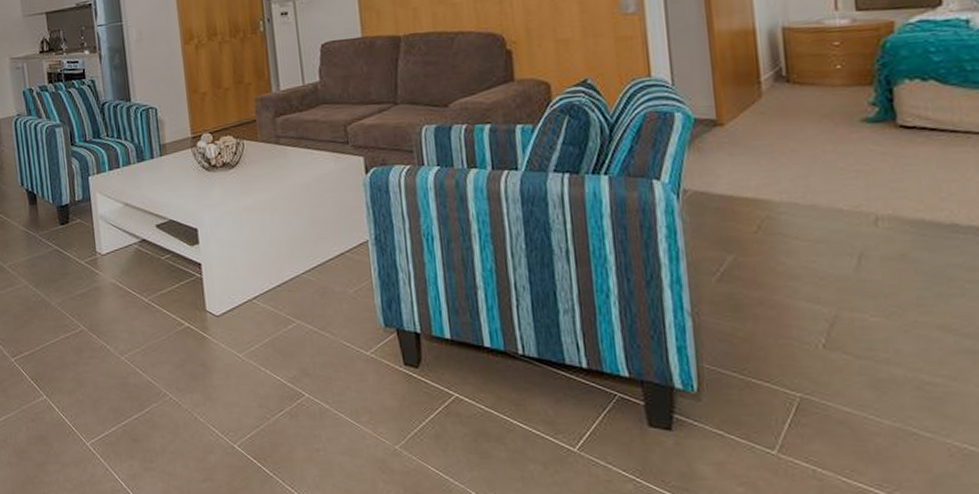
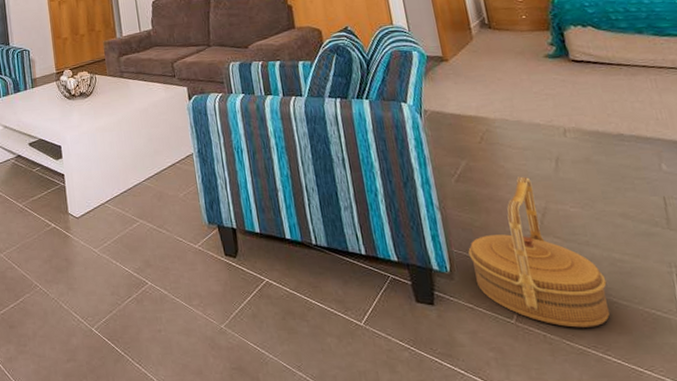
basket: none [724,276,907,462] -> present [468,176,610,328]

